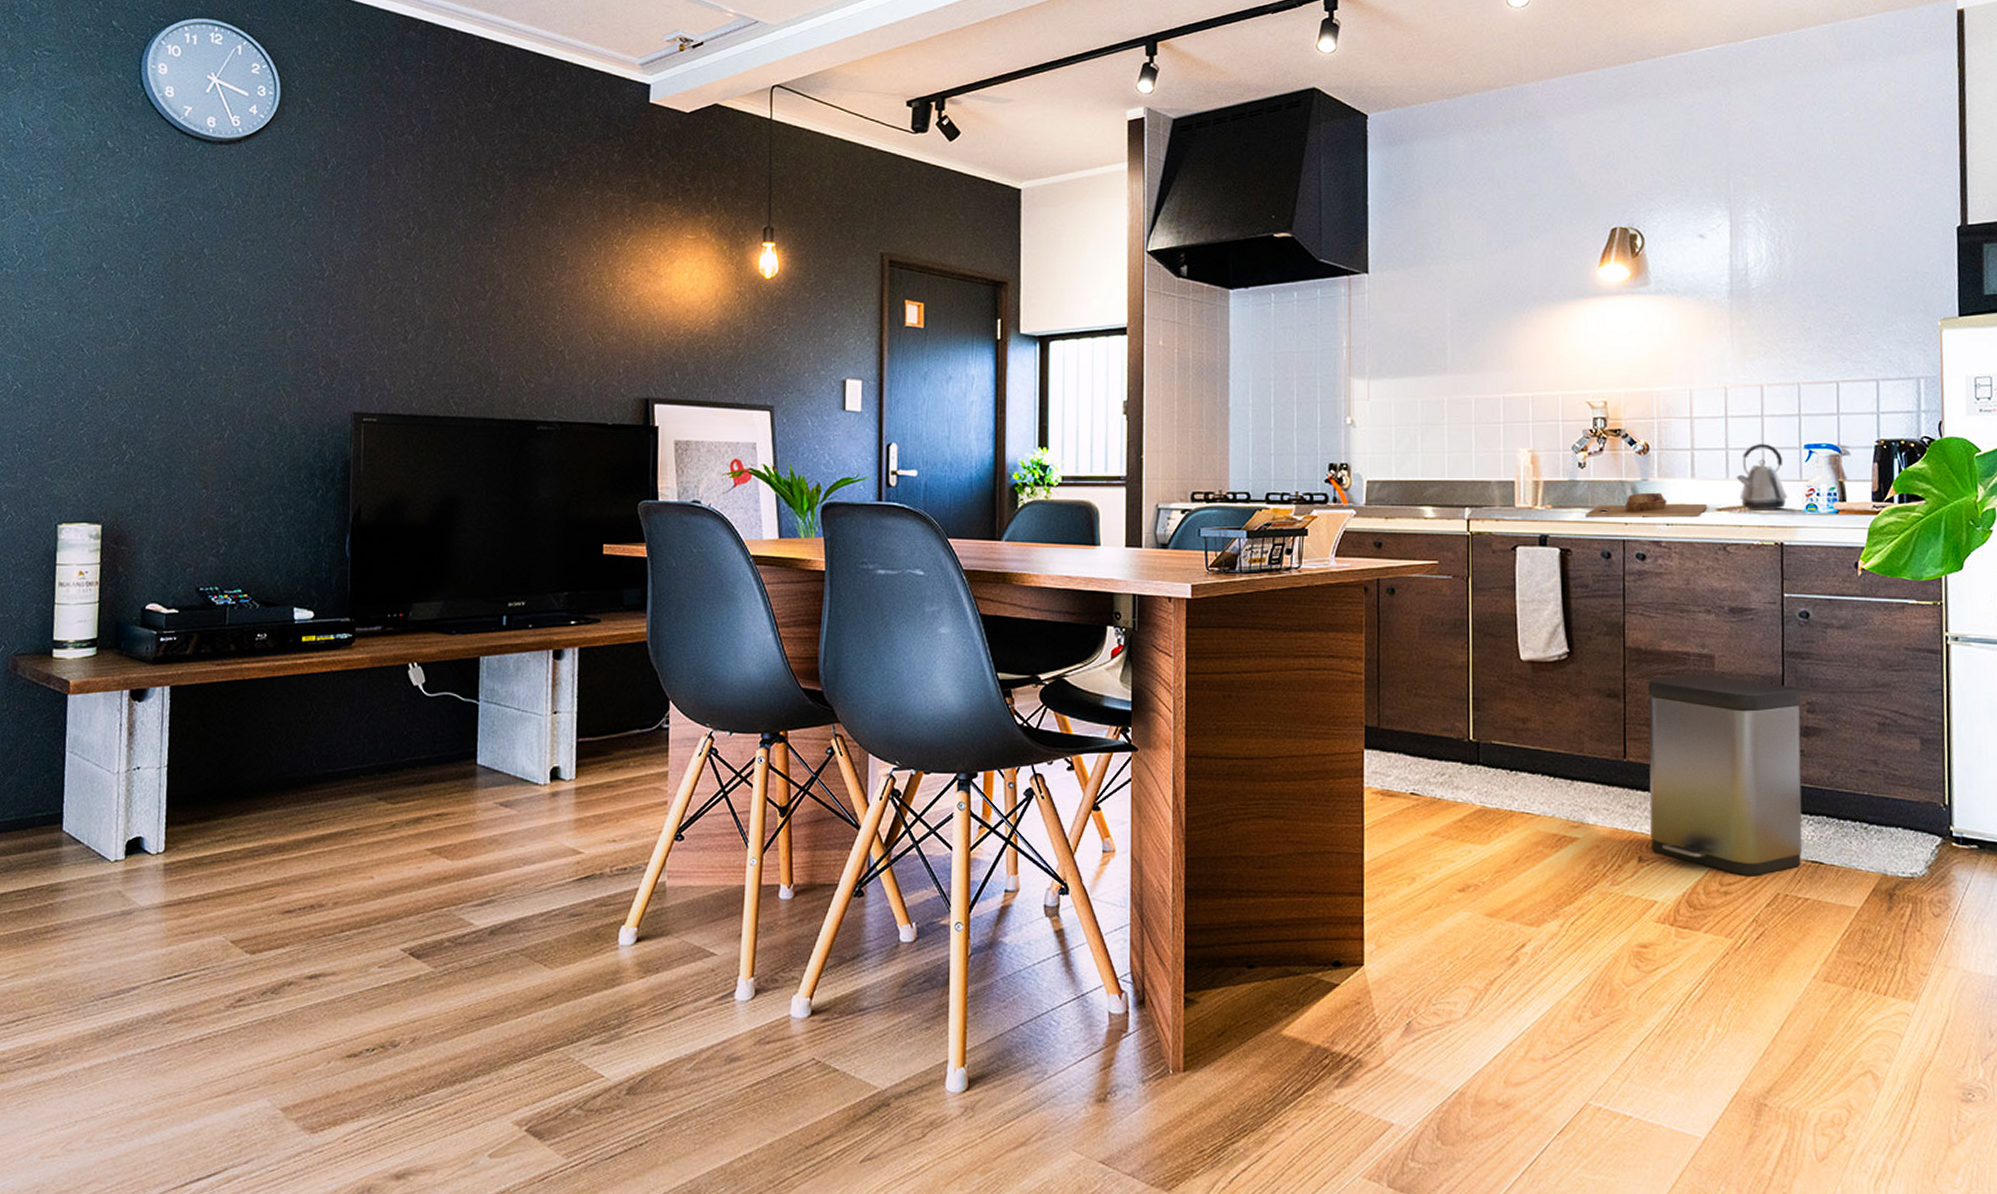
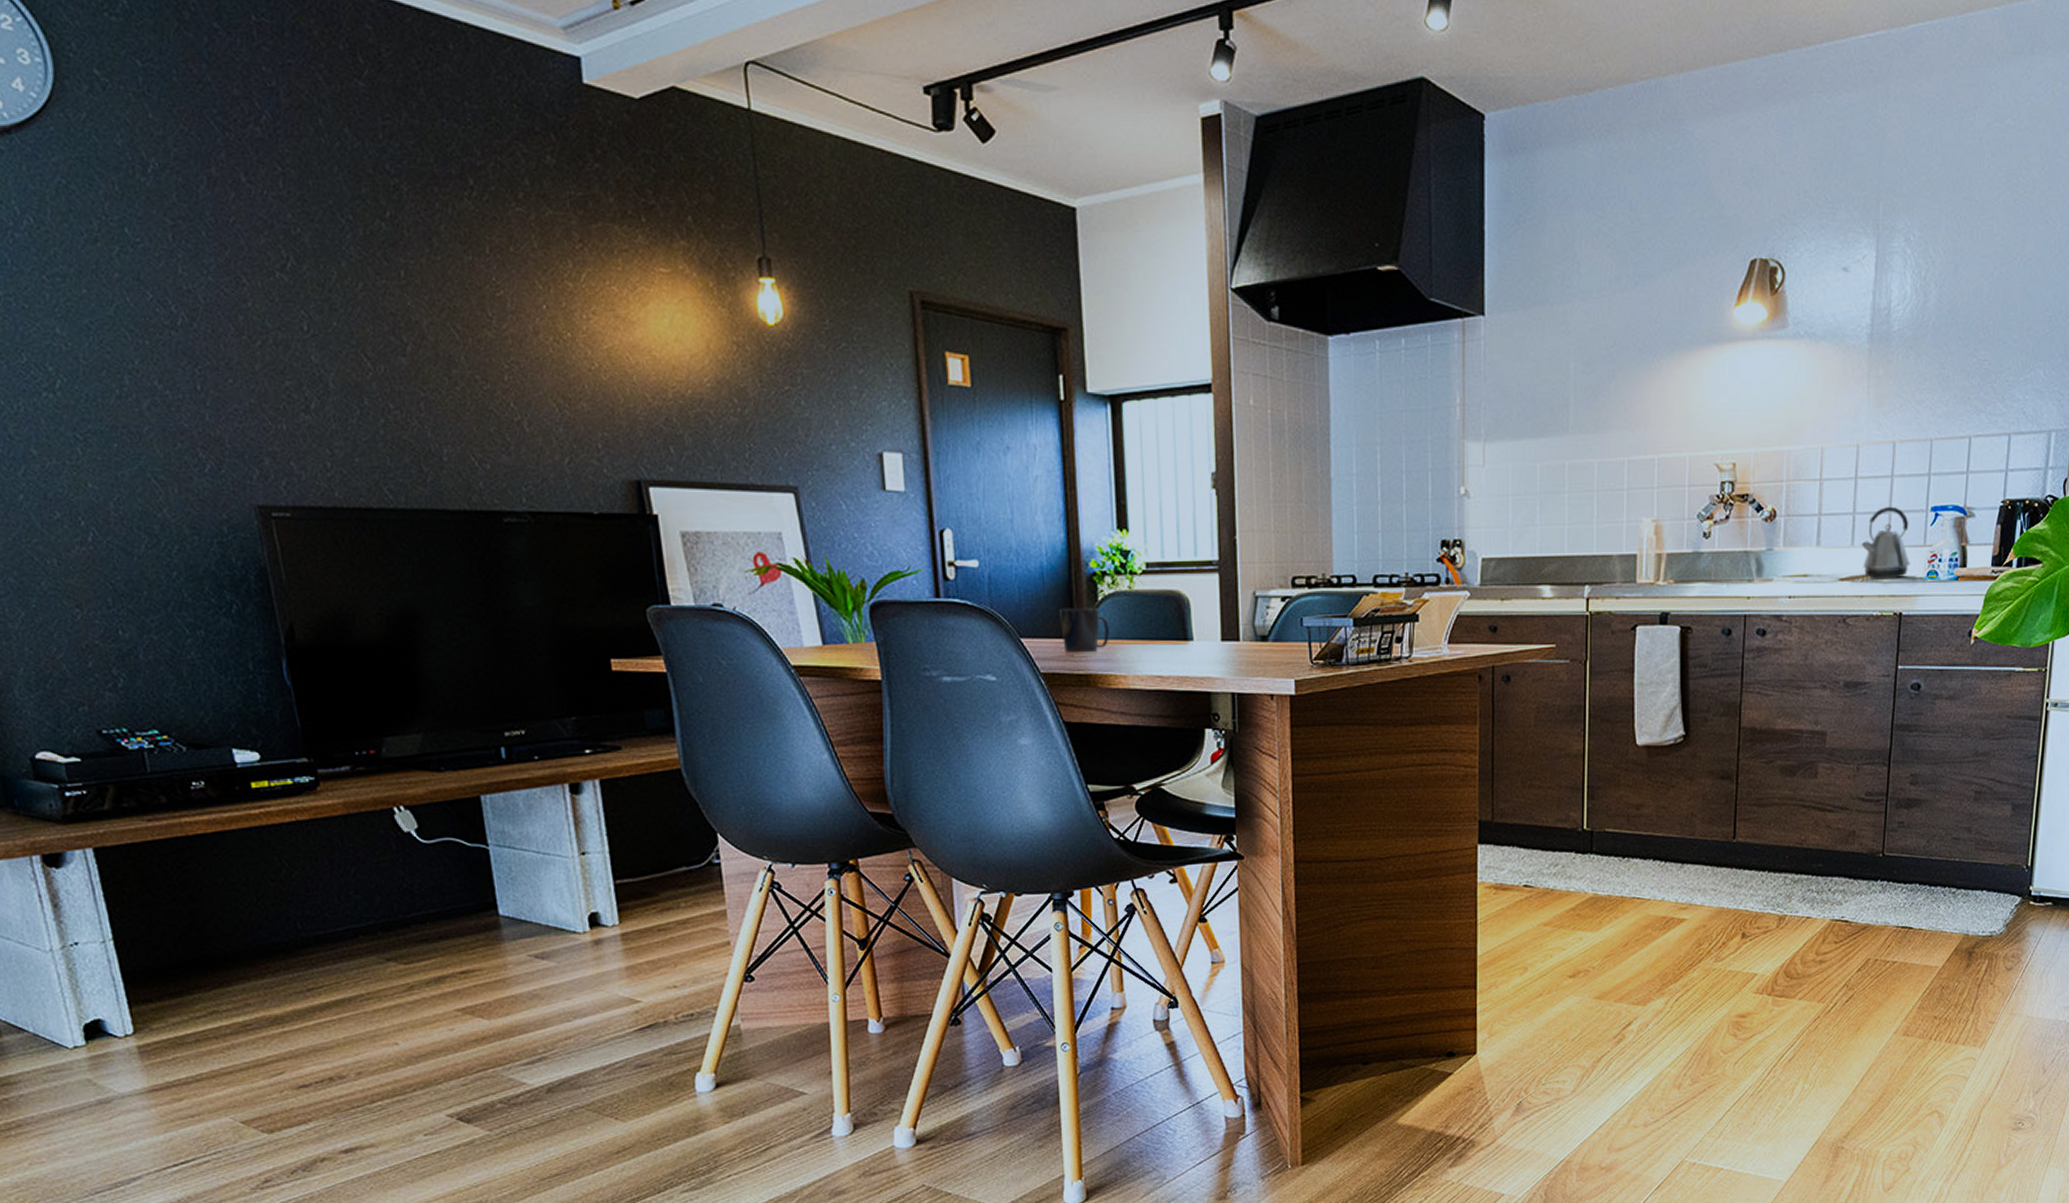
mug: none [983,513,1026,556] -> present [1059,607,1109,657]
cutting board: present [1584,492,1708,518] -> none [1707,562,1831,593]
pedal bin: present [1648,675,1803,875] -> none [1754,752,1906,944]

